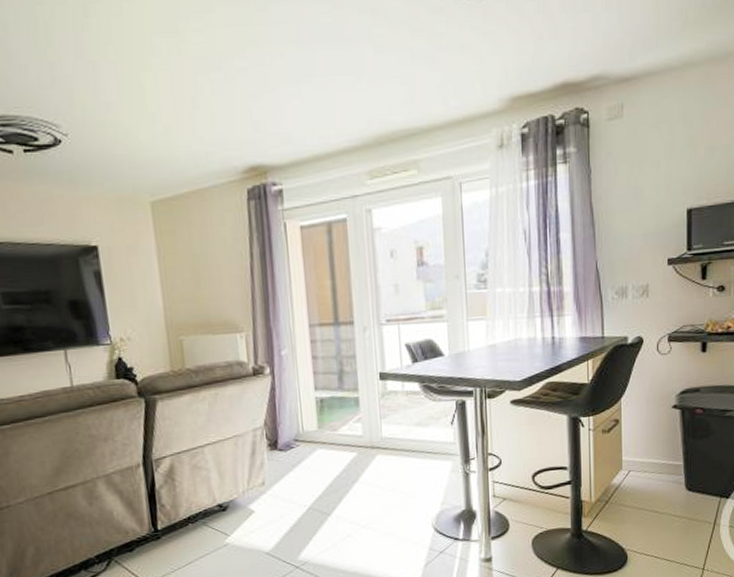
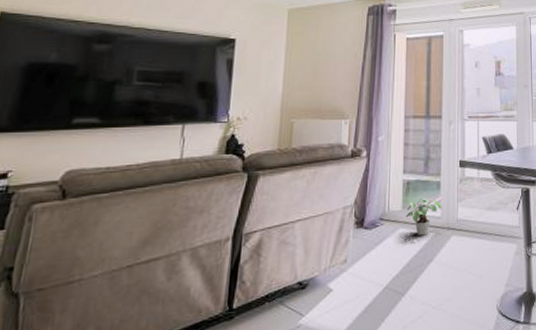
potted plant: none [323,416,363,456] -> present [406,198,442,236]

